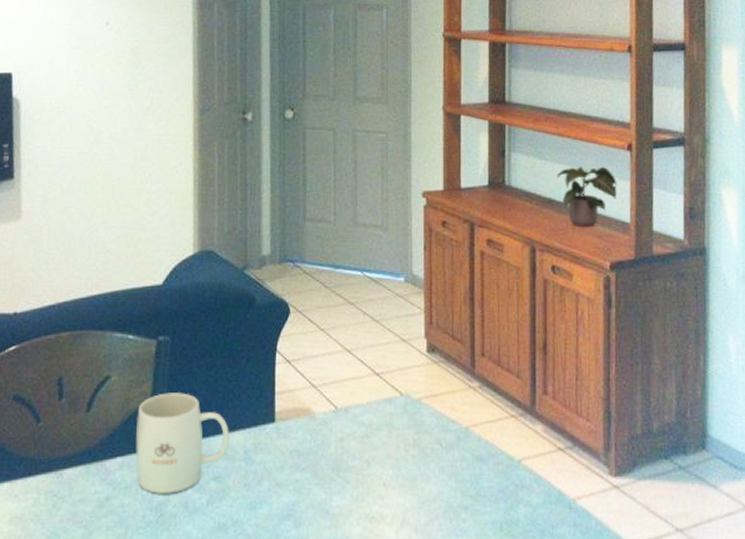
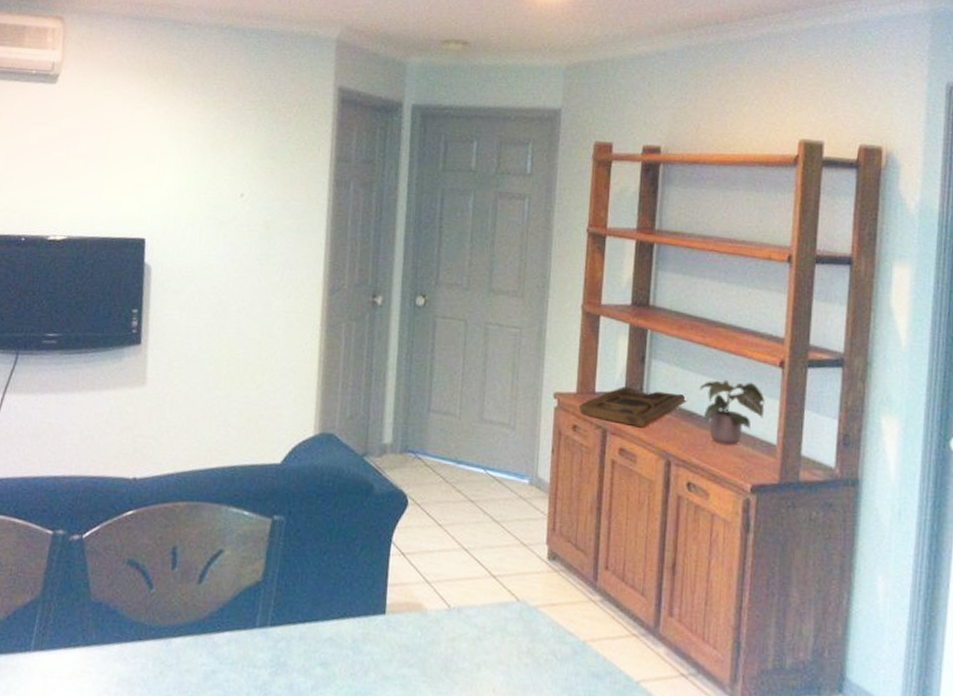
mug: present [135,393,229,494] -> none [244,572,339,675]
decorative tray: none [446,181,548,218] -> present [578,387,689,428]

